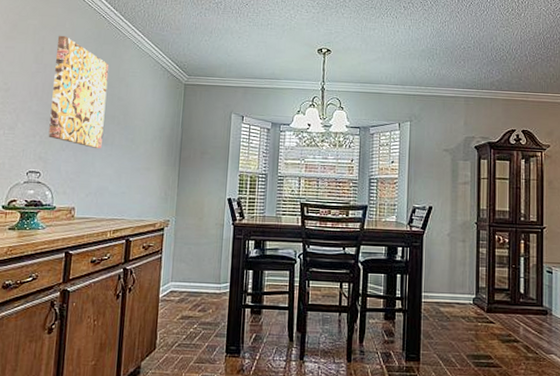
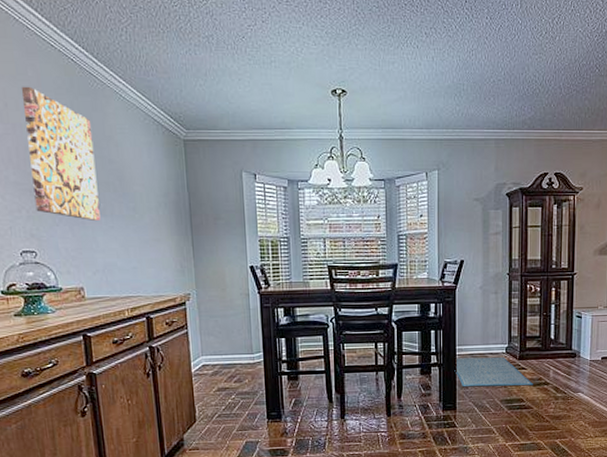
rug: none [419,305,502,342] -> present [454,356,533,387]

